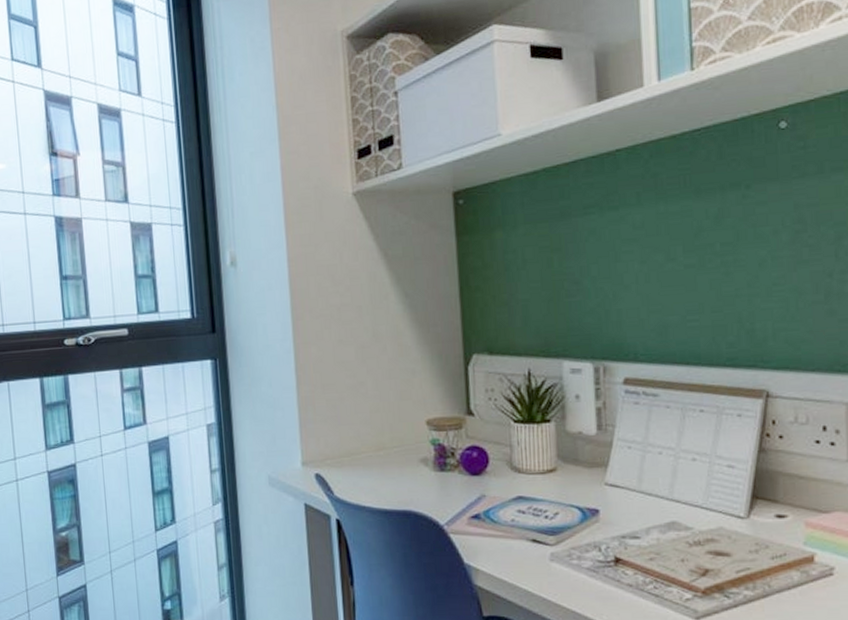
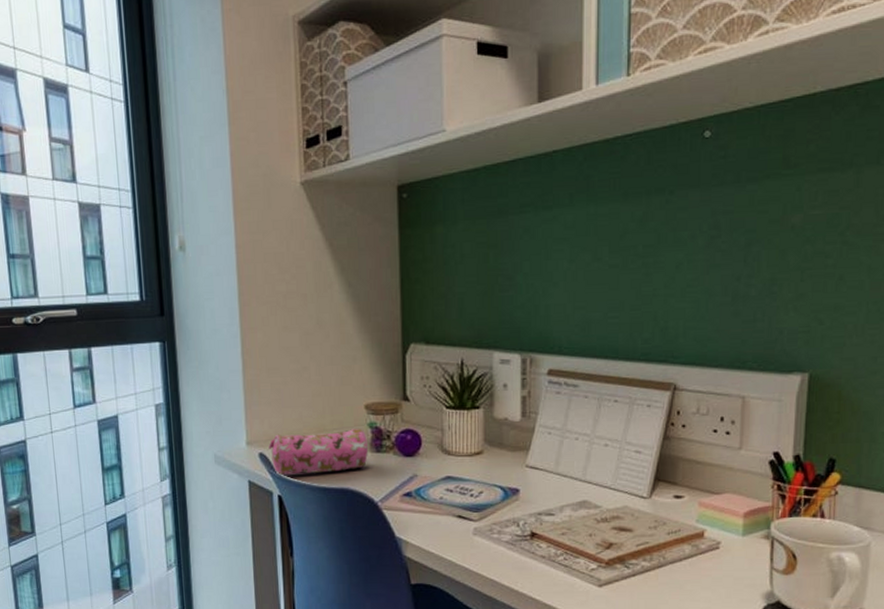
pencil case: none [325,446,432,497] -> present [268,429,369,475]

